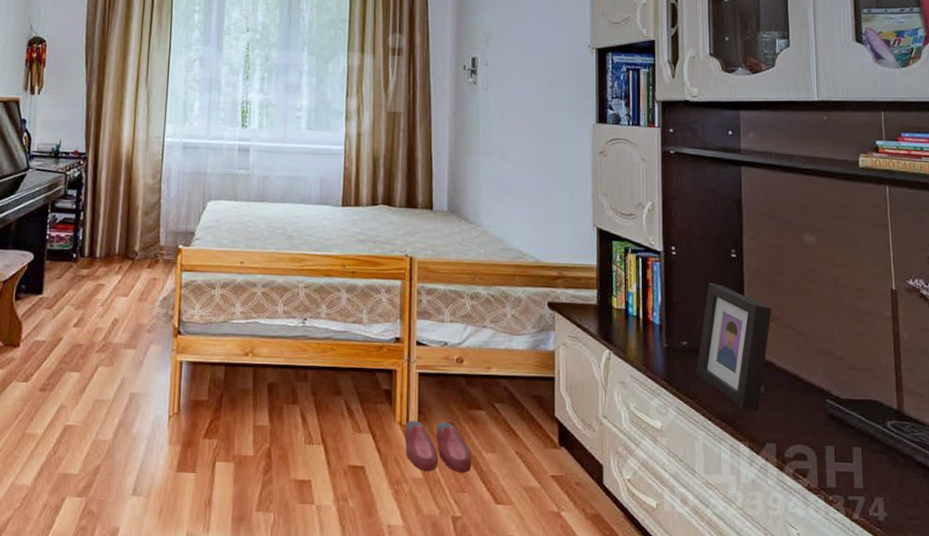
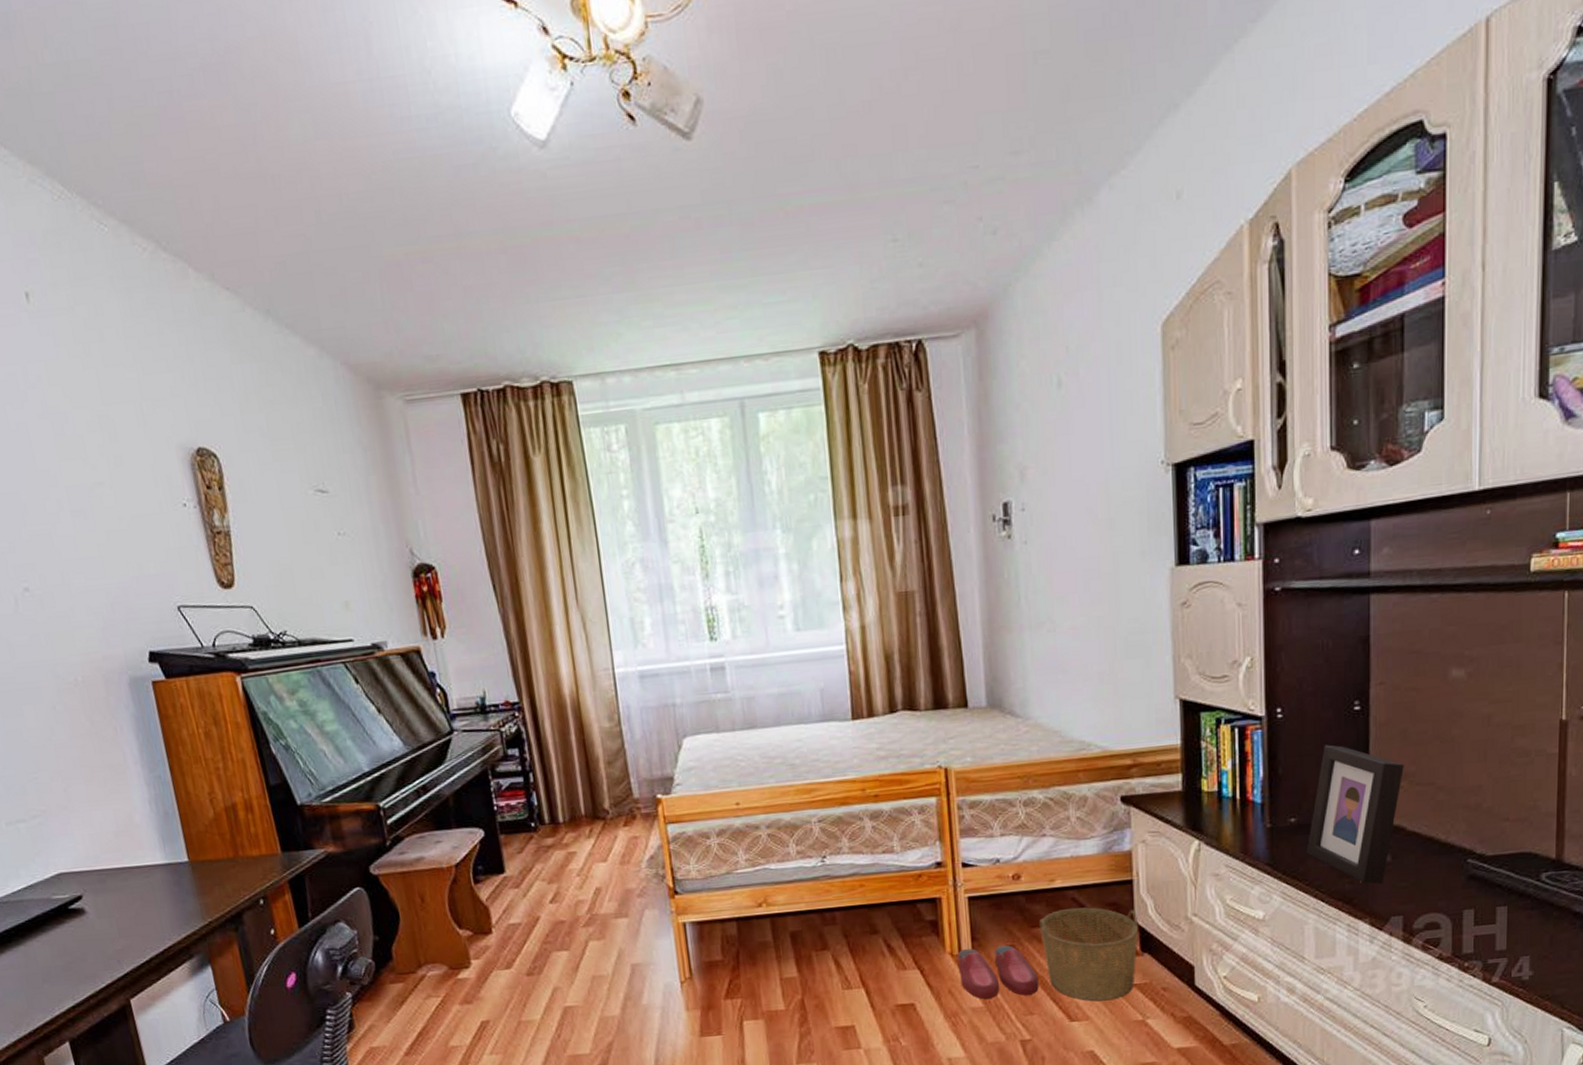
basket: none [475,395,558,488] -> present [1038,907,1139,1002]

